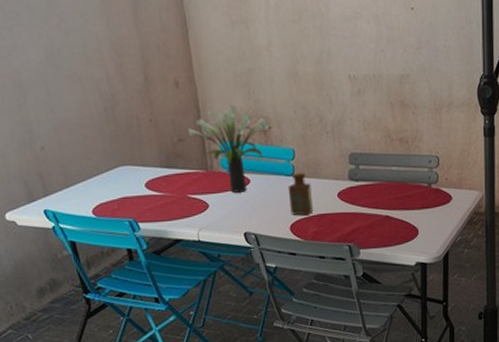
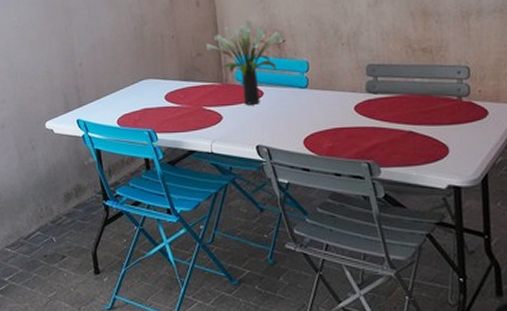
bottle: present [288,172,314,216] -> none [301,84,329,130]

